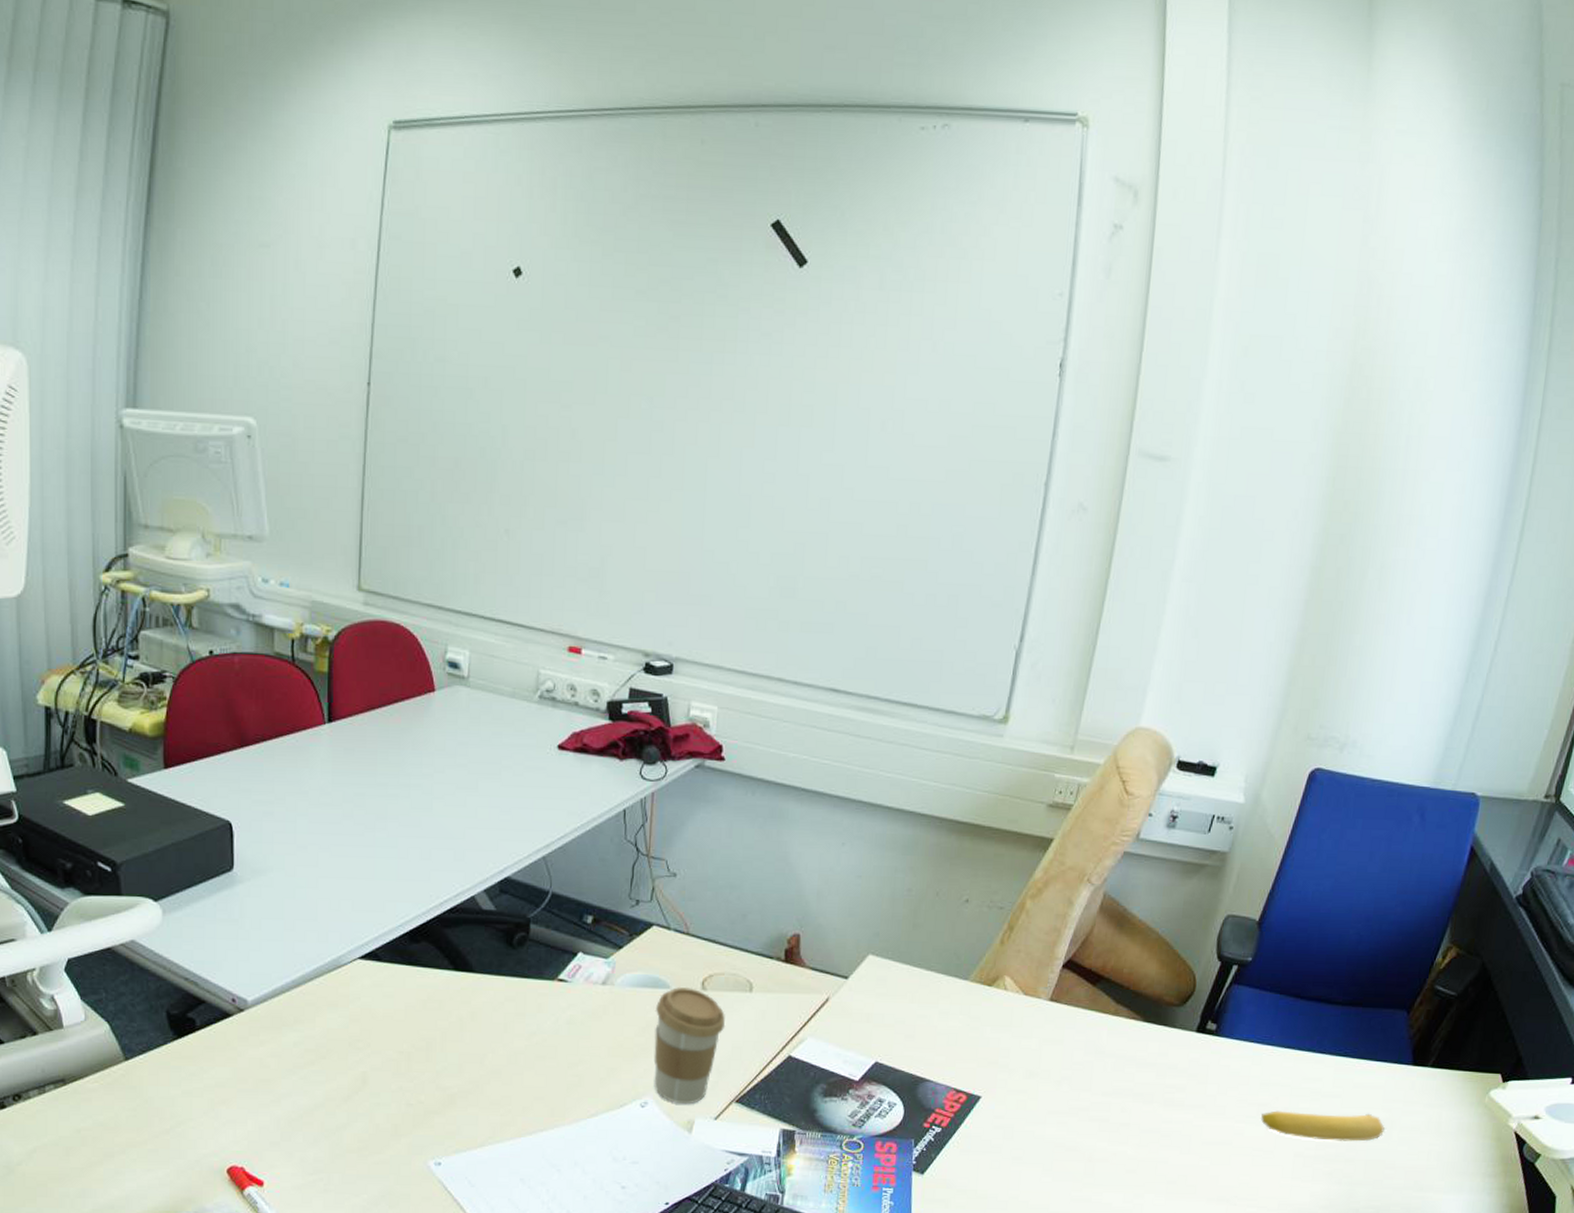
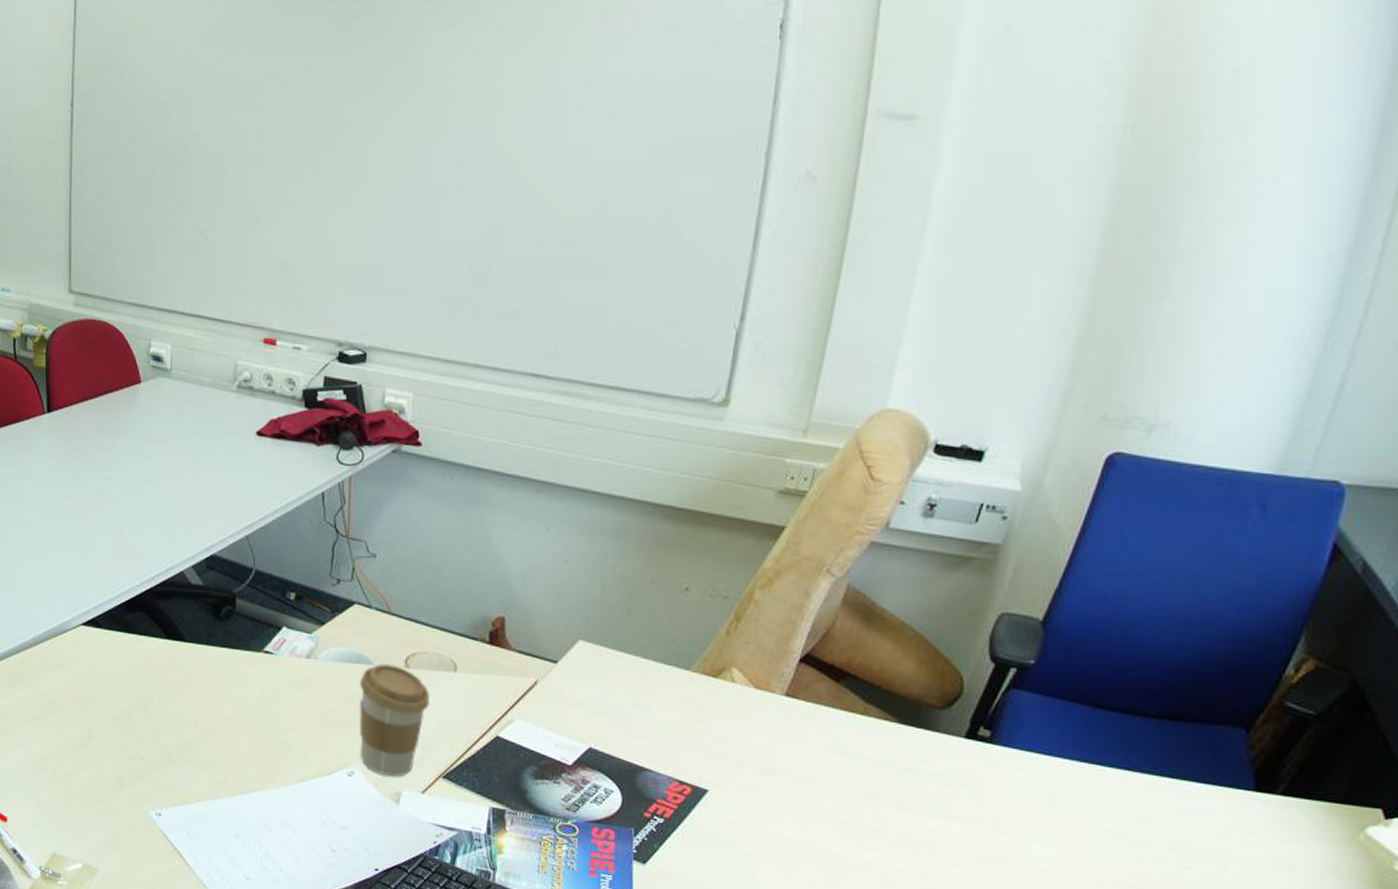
banana: present [1260,1110,1385,1142] -> none [1049,829,1217,872]

